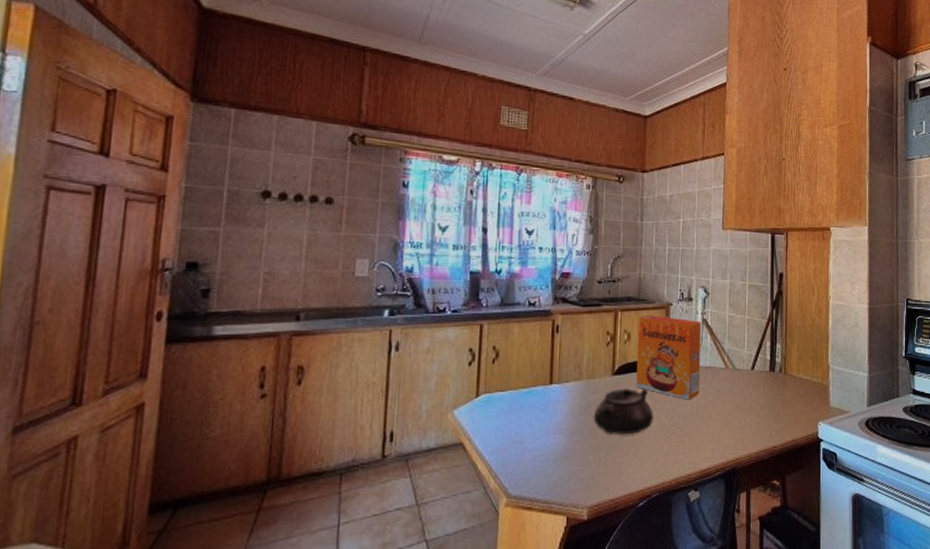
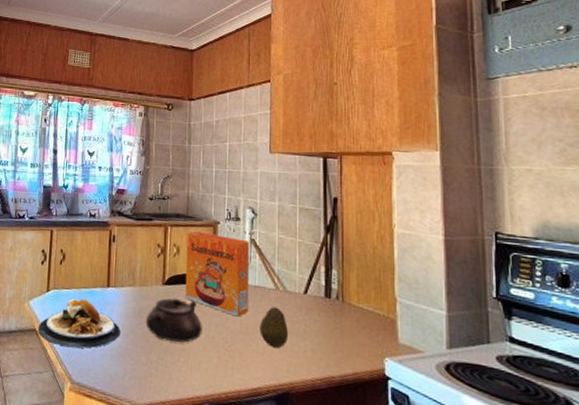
plate: none [465,401,565,458] -> present [38,298,120,349]
fruit: none [710,386,737,426] -> present [260,306,289,348]

